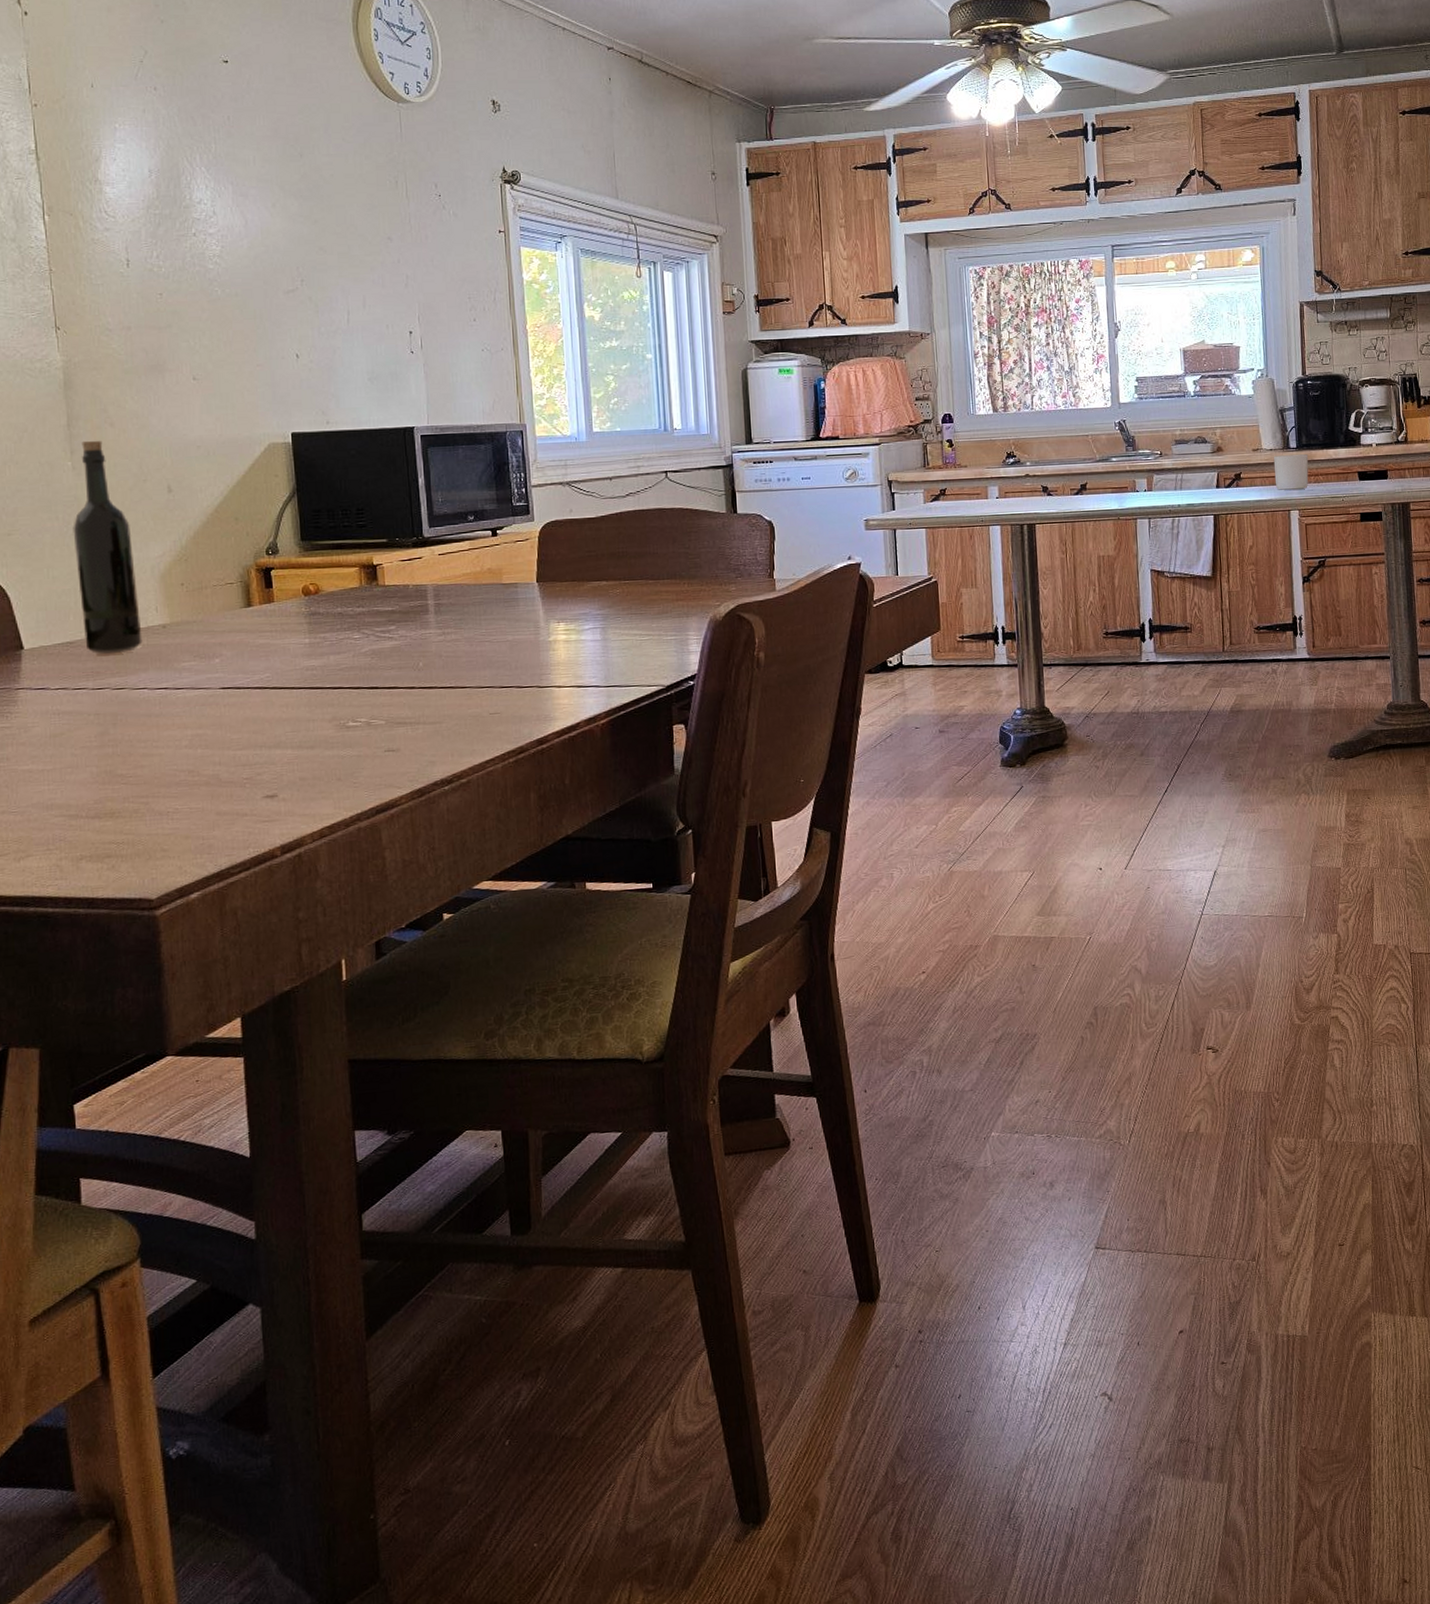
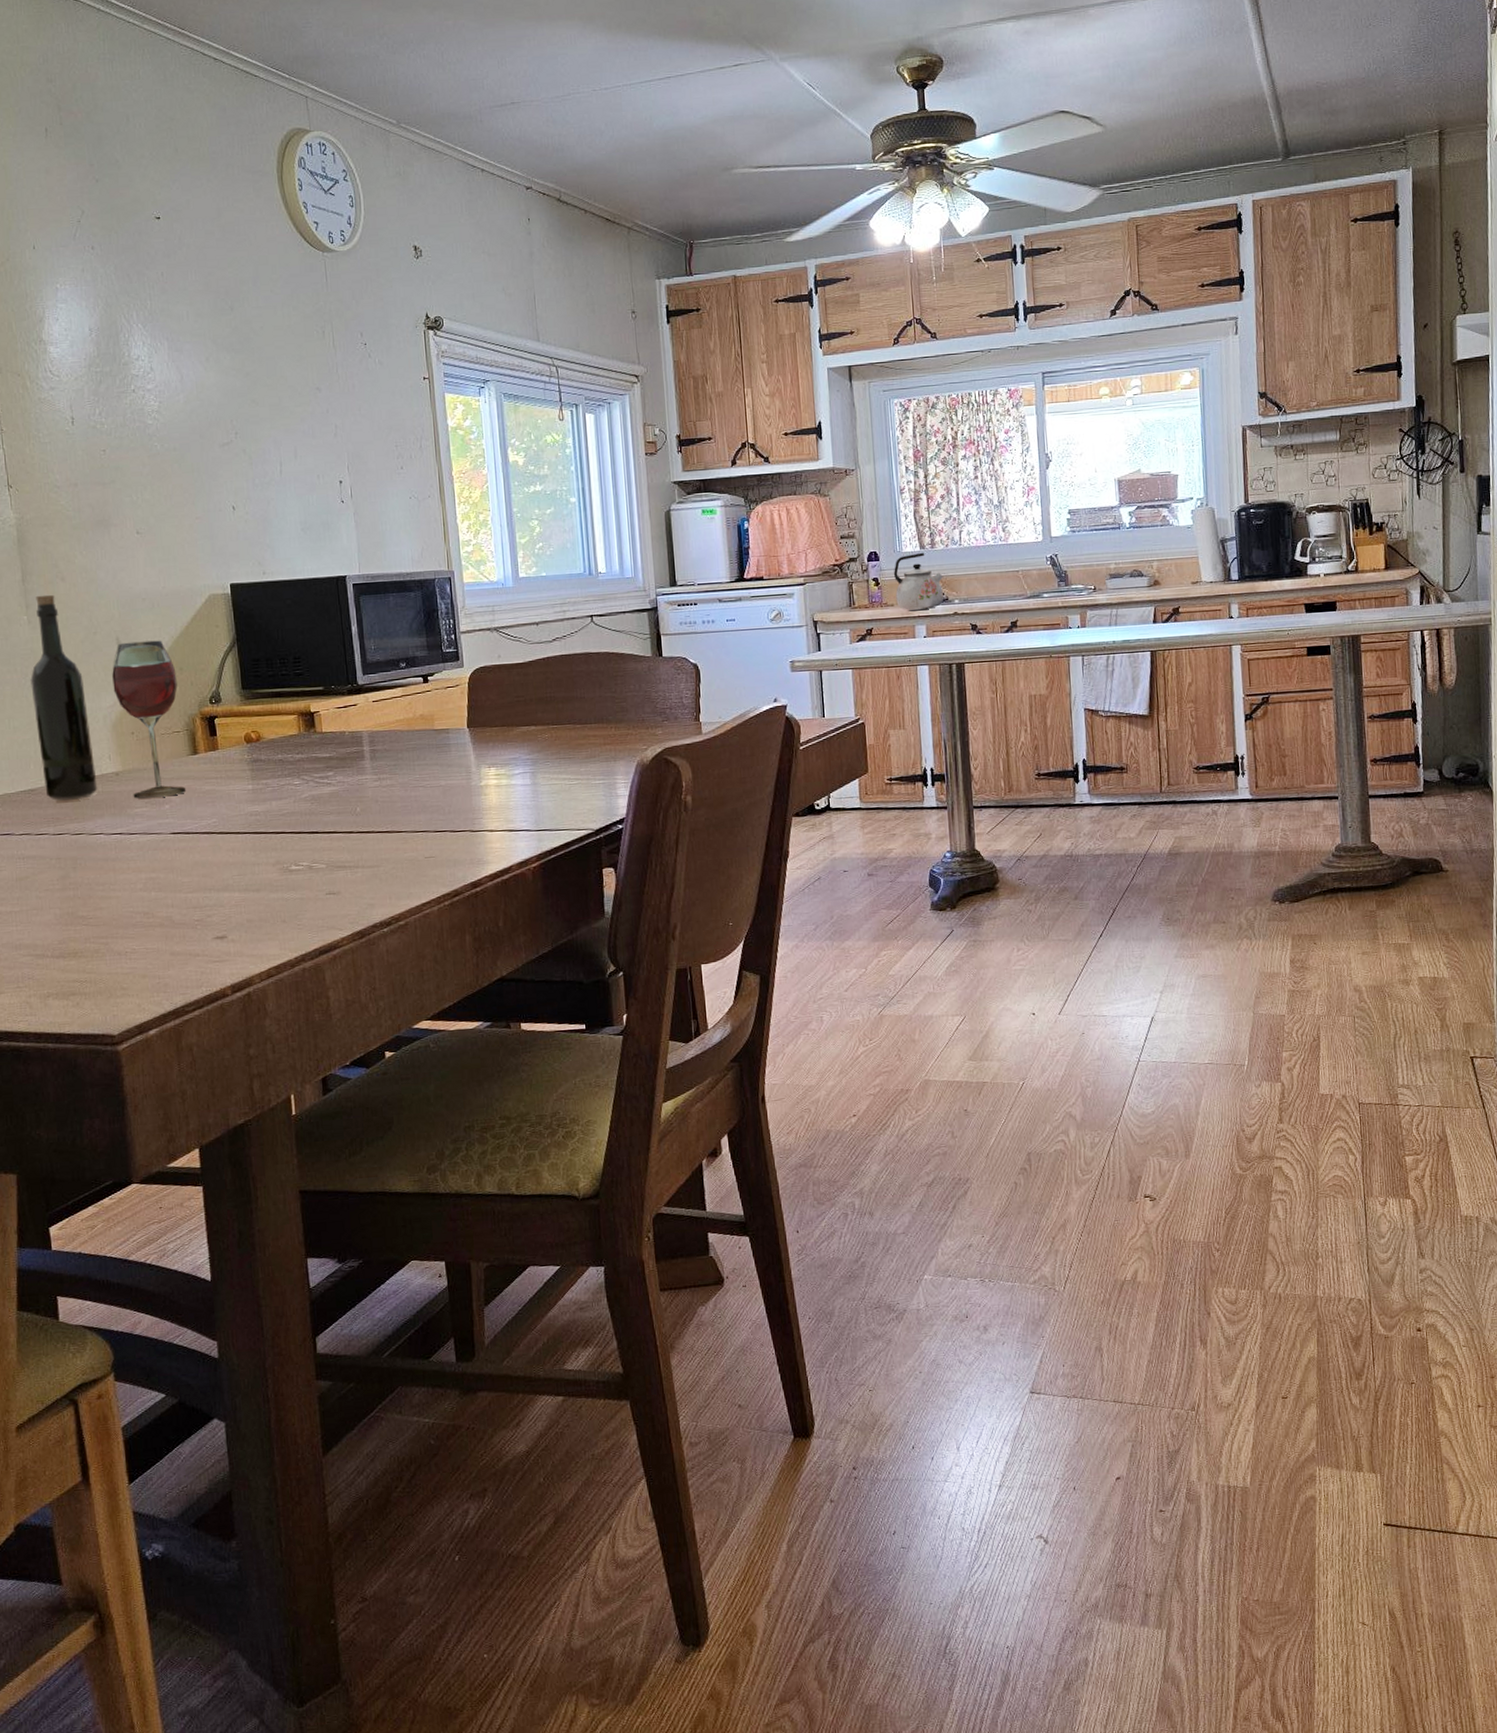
wineglass: none [161,489,239,652] -> present [111,640,187,799]
kettle: none [967,416,1016,472] -> present [893,553,943,610]
mug: present [1273,453,1309,490] -> none [1213,585,1252,625]

